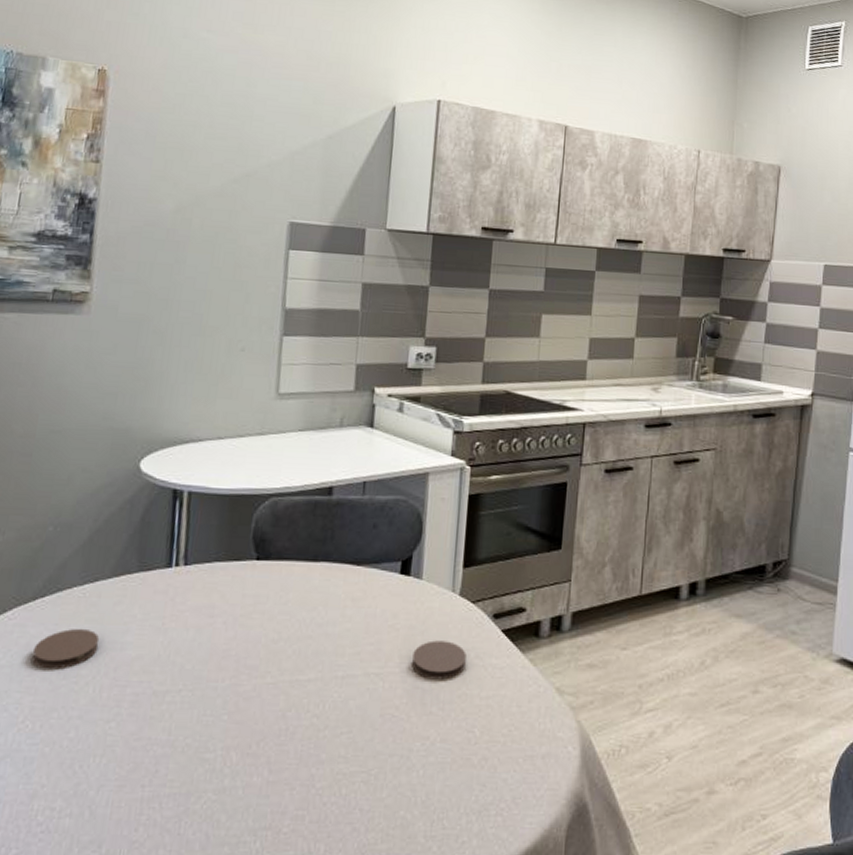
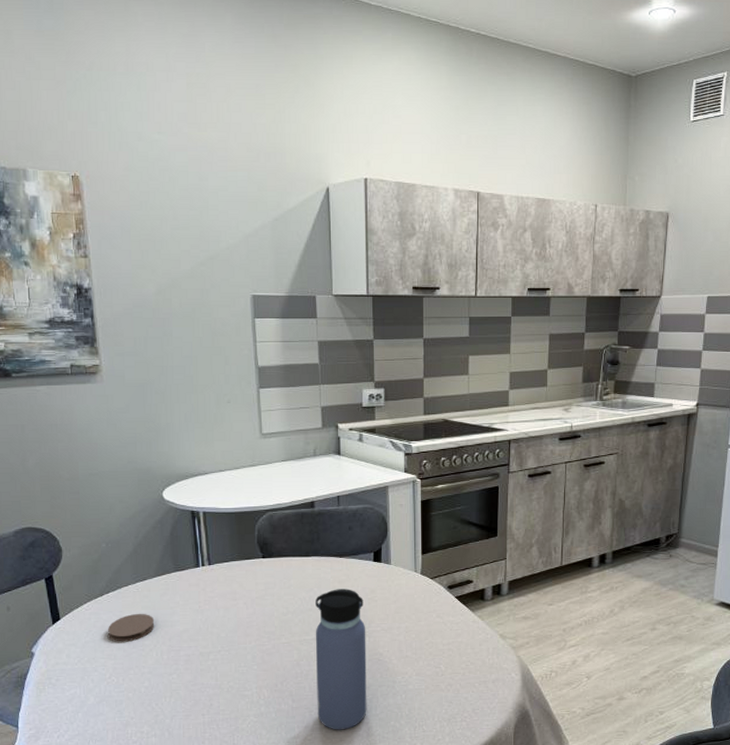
water bottle: none [300,609,382,820] -> present [315,589,367,730]
coaster: present [412,640,466,680] -> none [389,607,430,634]

